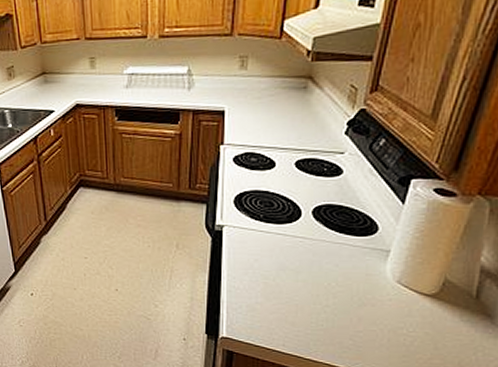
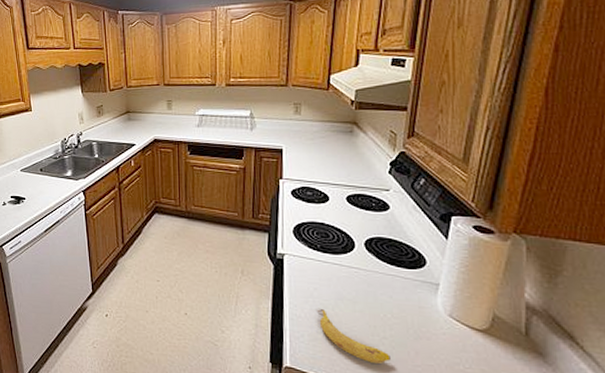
fruit: none [257,280,332,331] -> present [317,309,391,364]

